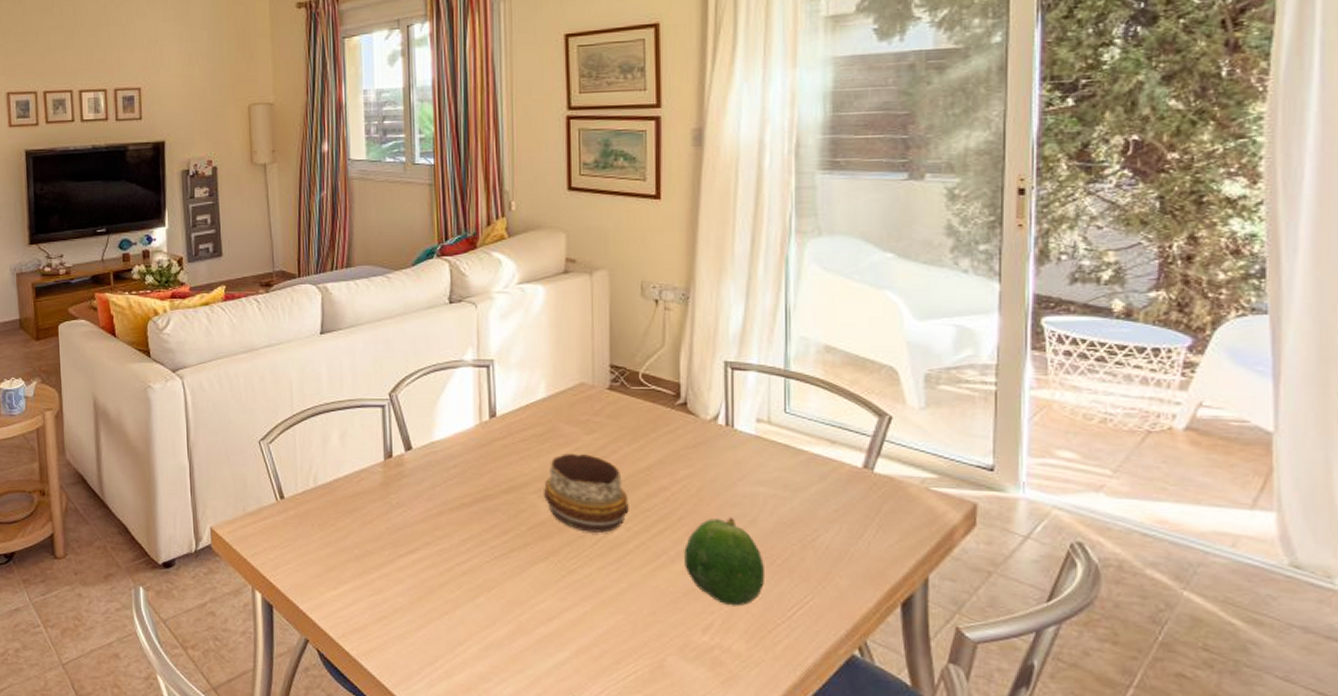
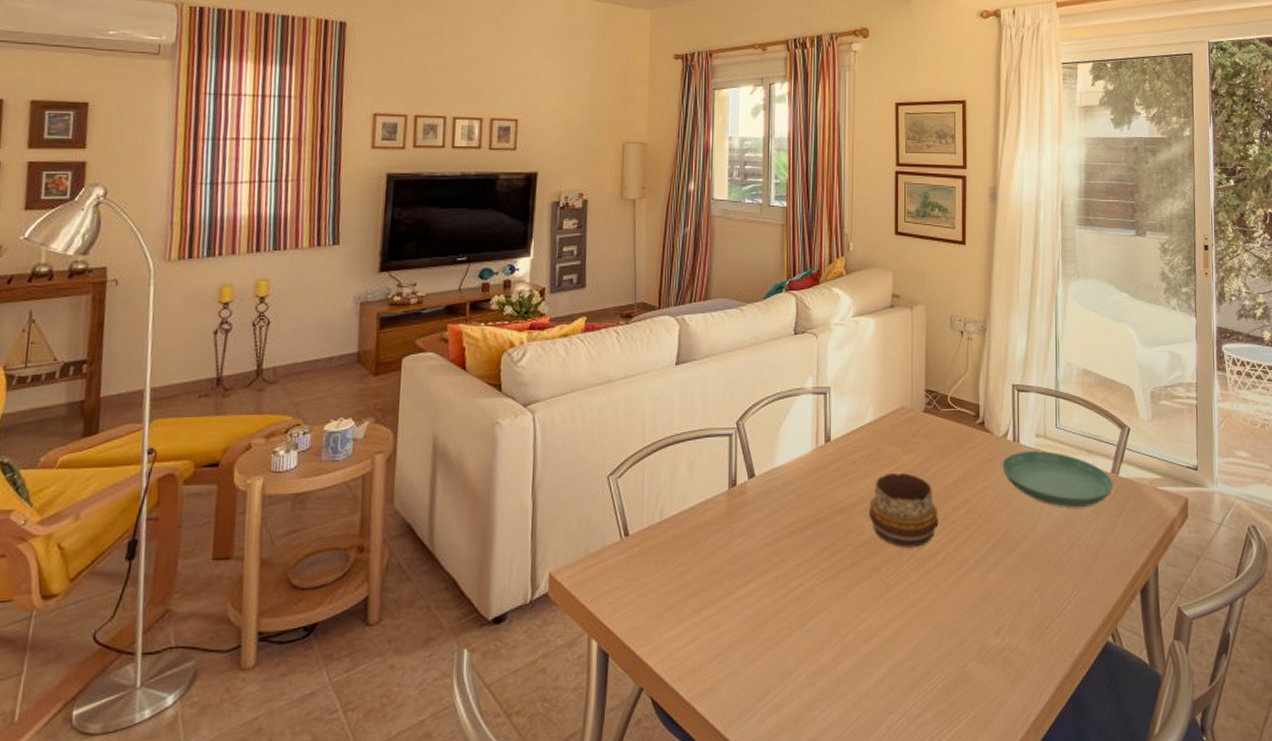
fruit: present [684,516,766,606] -> none [982,523,1043,607]
saucer: none [711,437,866,505] -> present [1002,450,1114,508]

